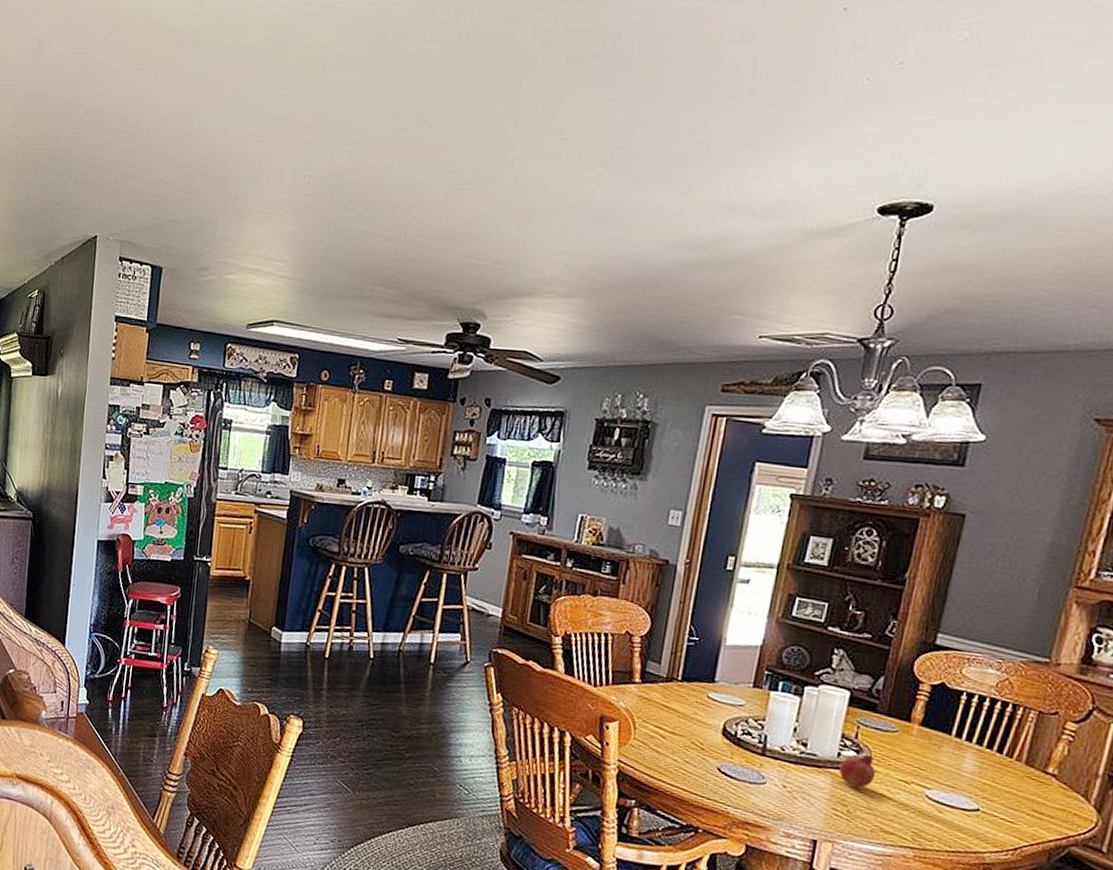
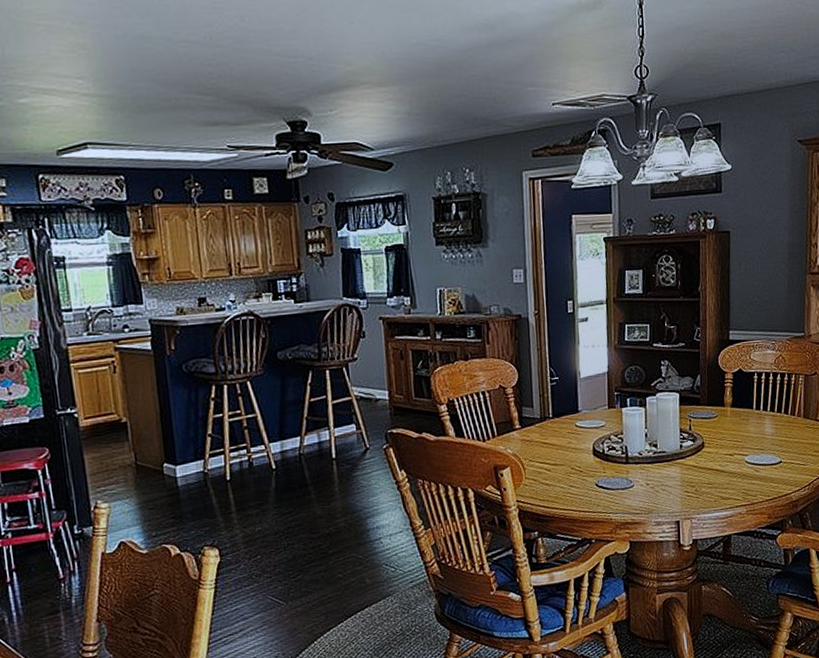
fruit: present [838,754,876,788] -> none [683,440,709,470]

